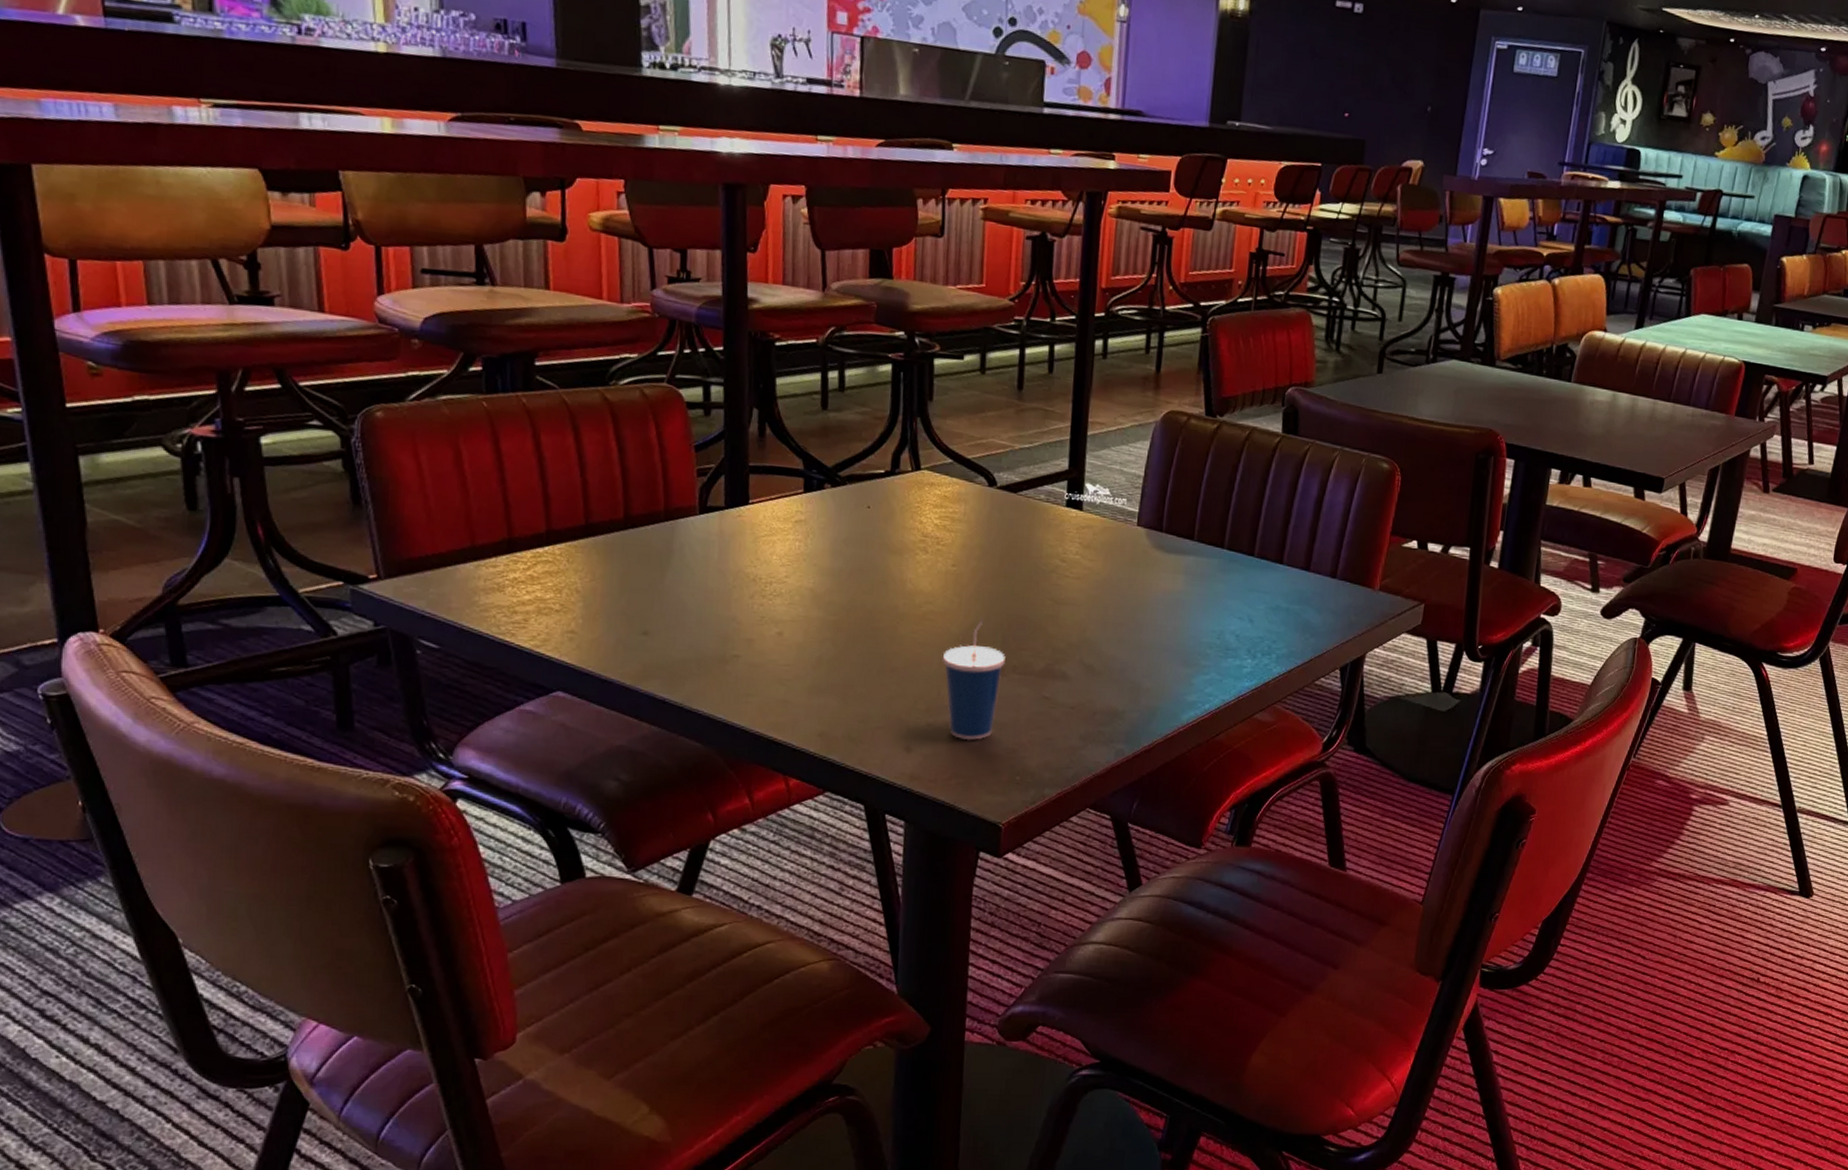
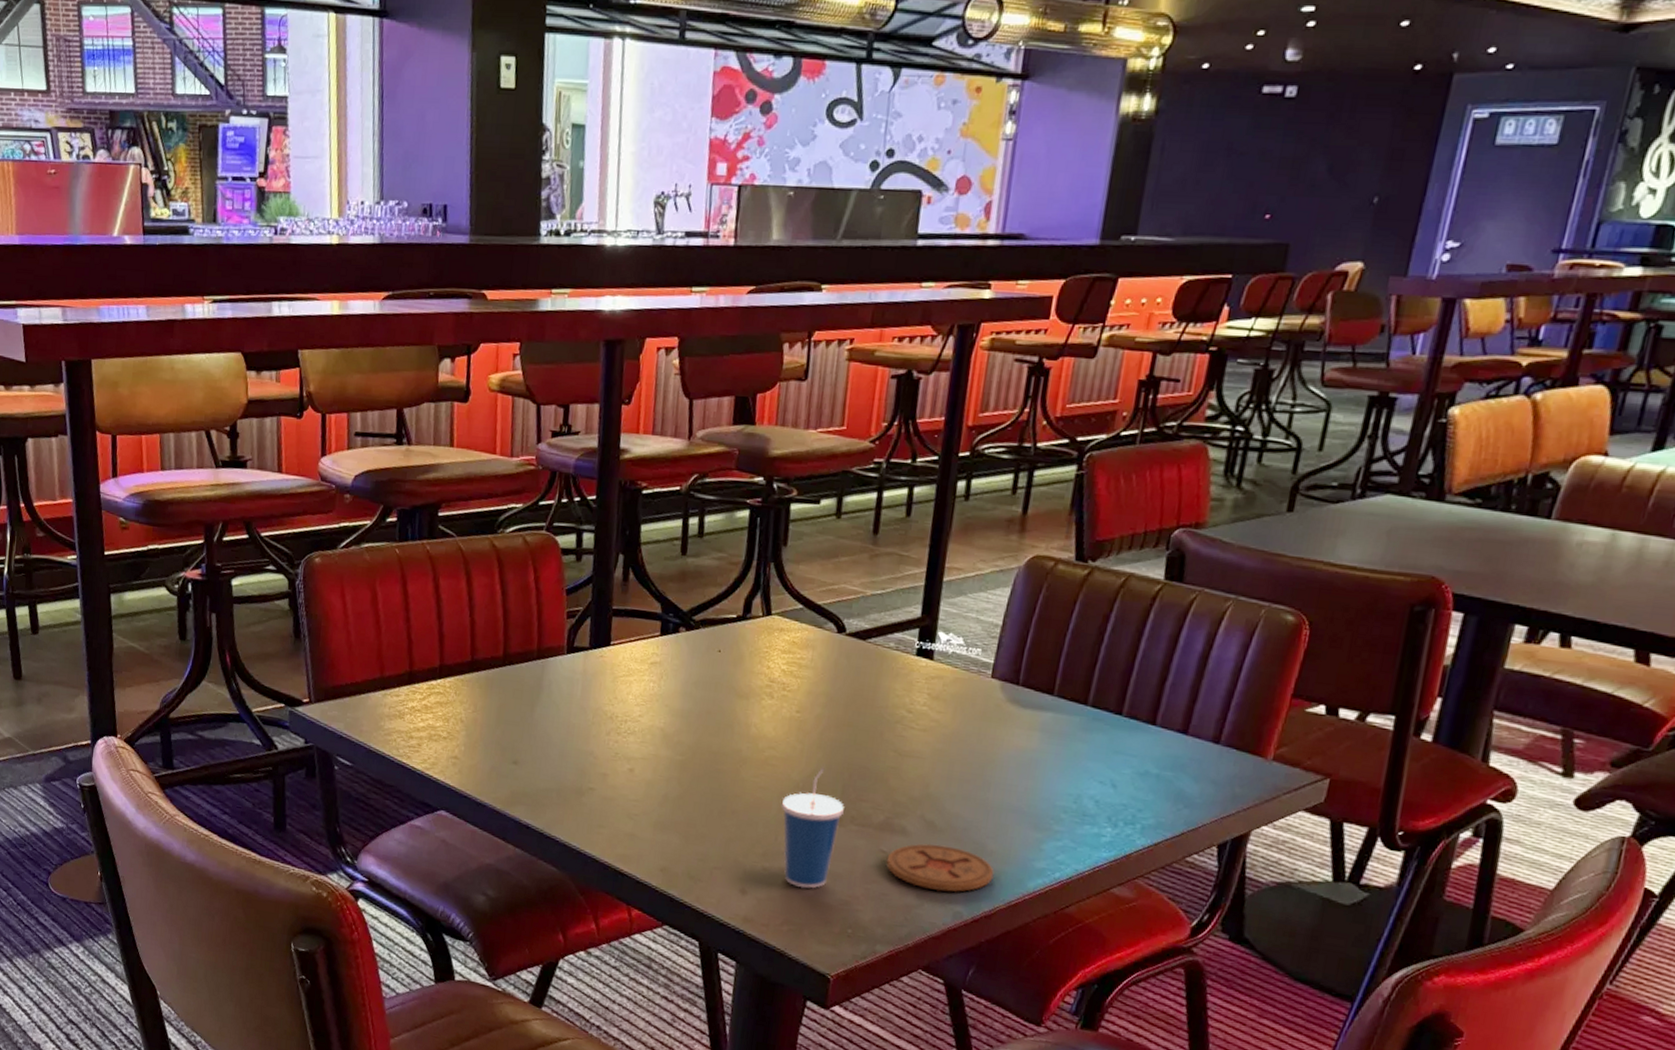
coaster: none [1049,686,1151,732] -> present [886,843,994,892]

